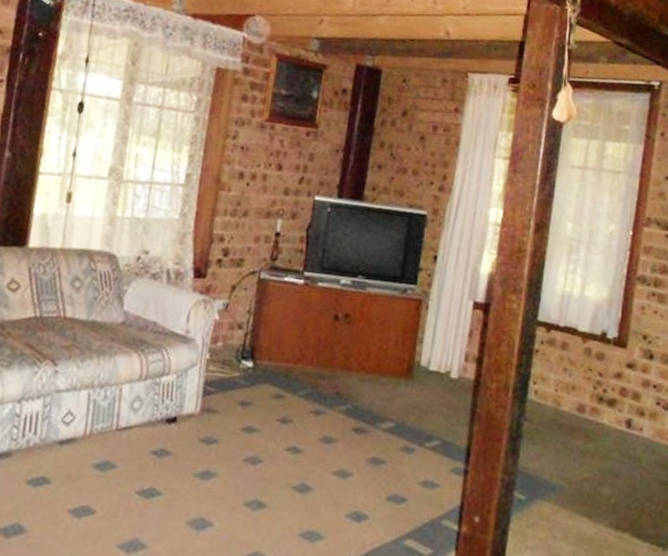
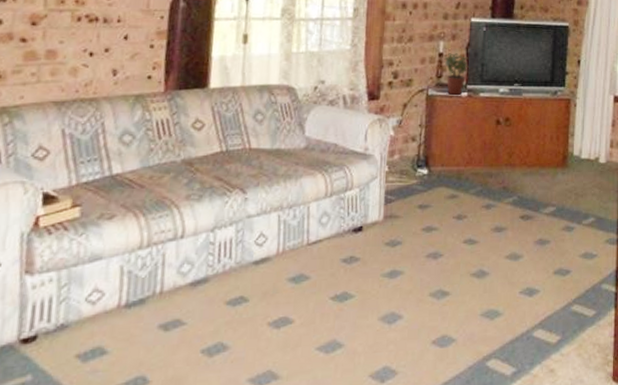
potted plant: none [281,233,309,283] -> present [444,53,470,96]

